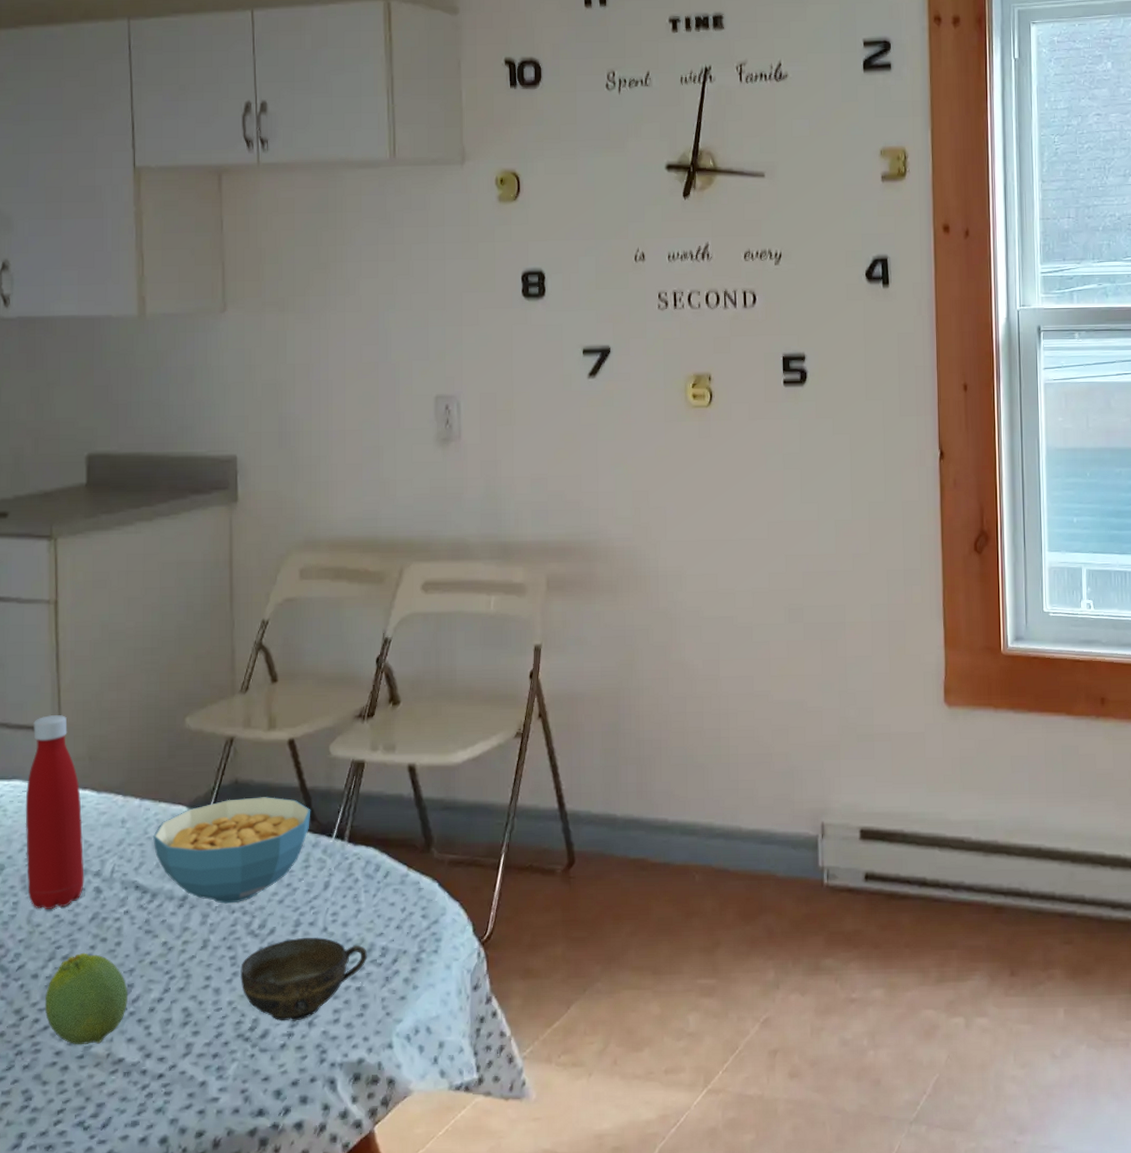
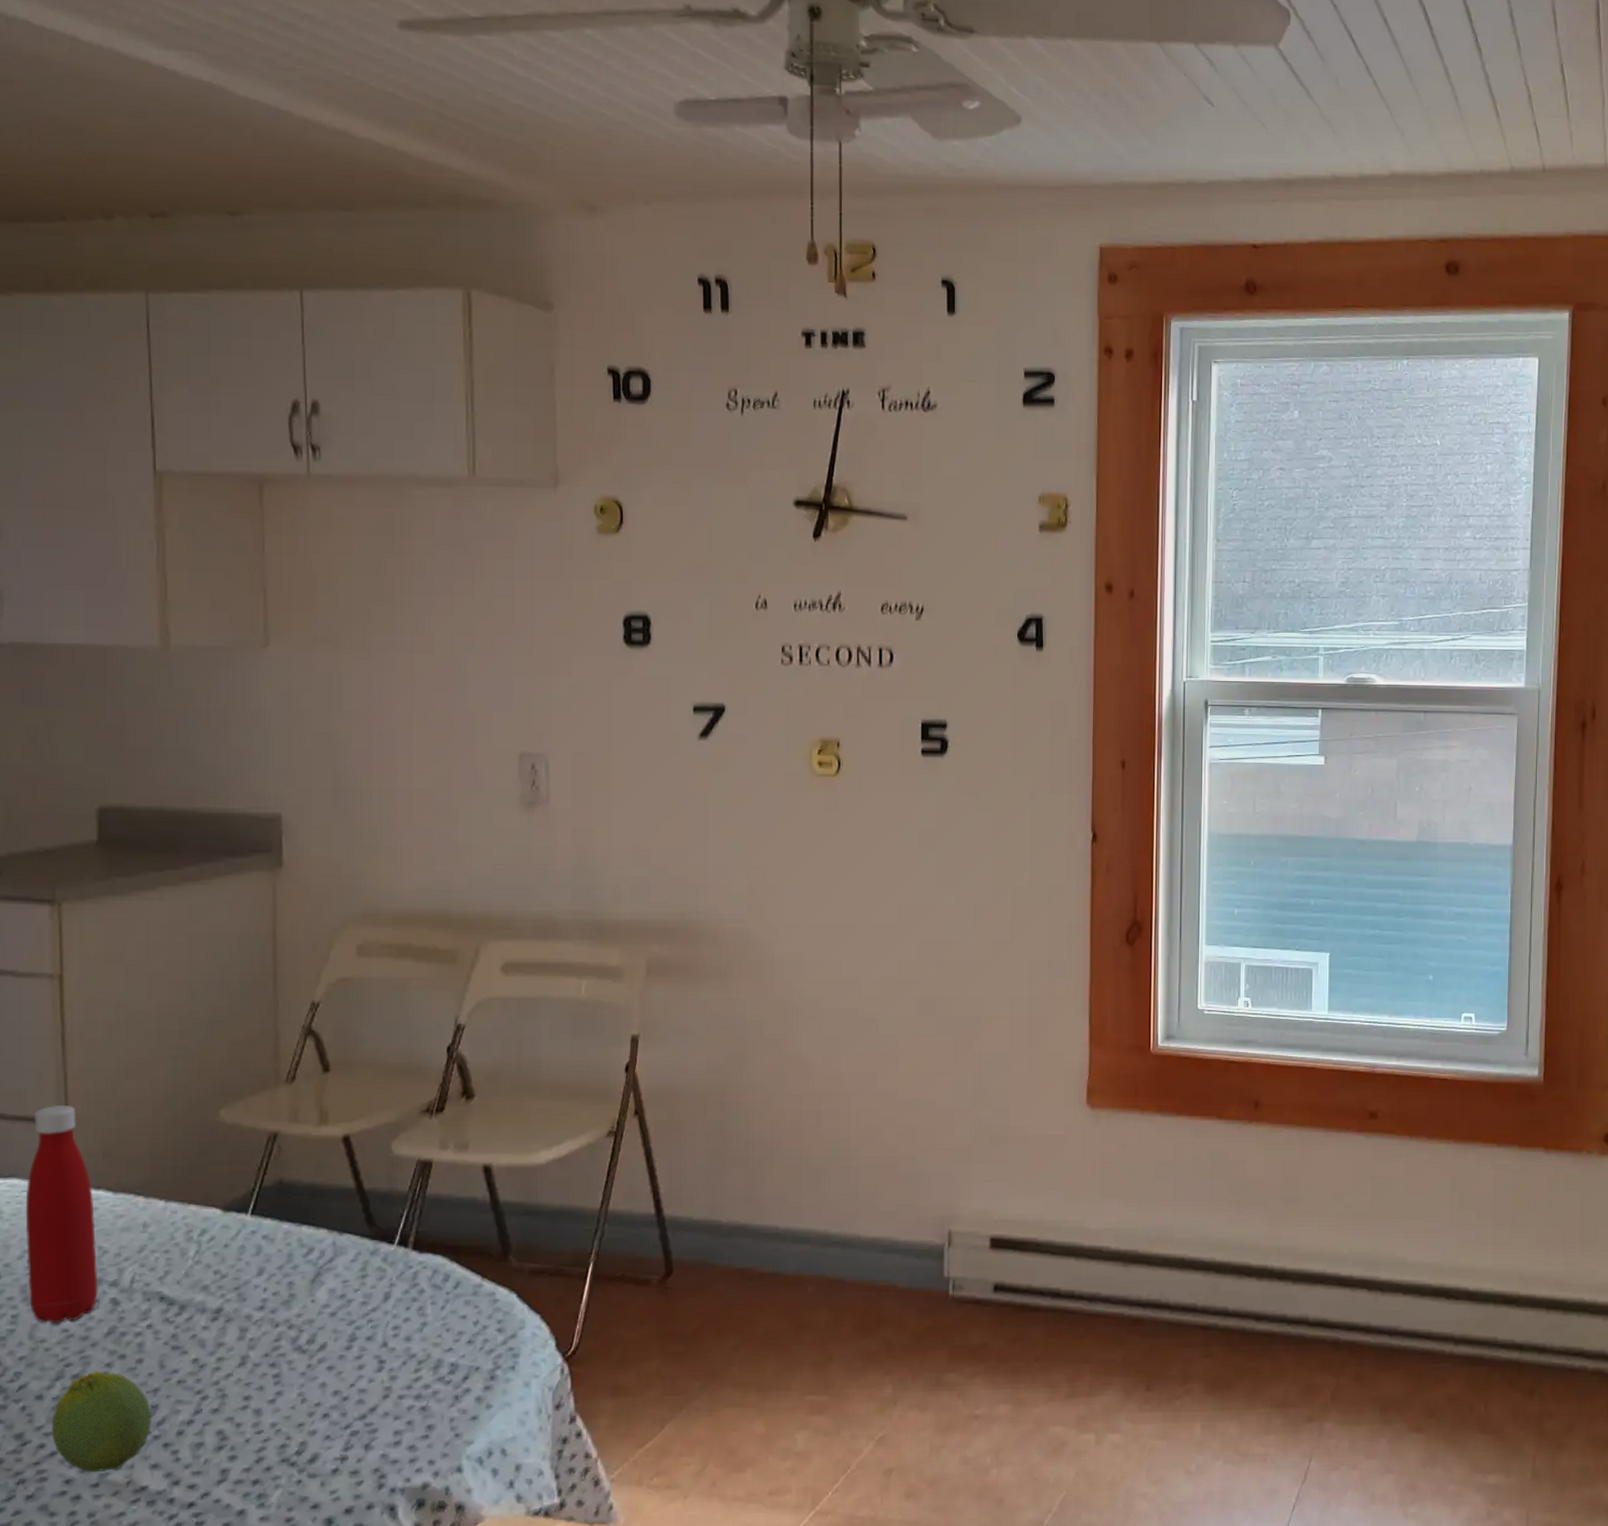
cereal bowl: present [153,797,311,904] -> none [181,1199,369,1317]
cup: present [239,937,367,1021] -> none [284,1352,434,1444]

